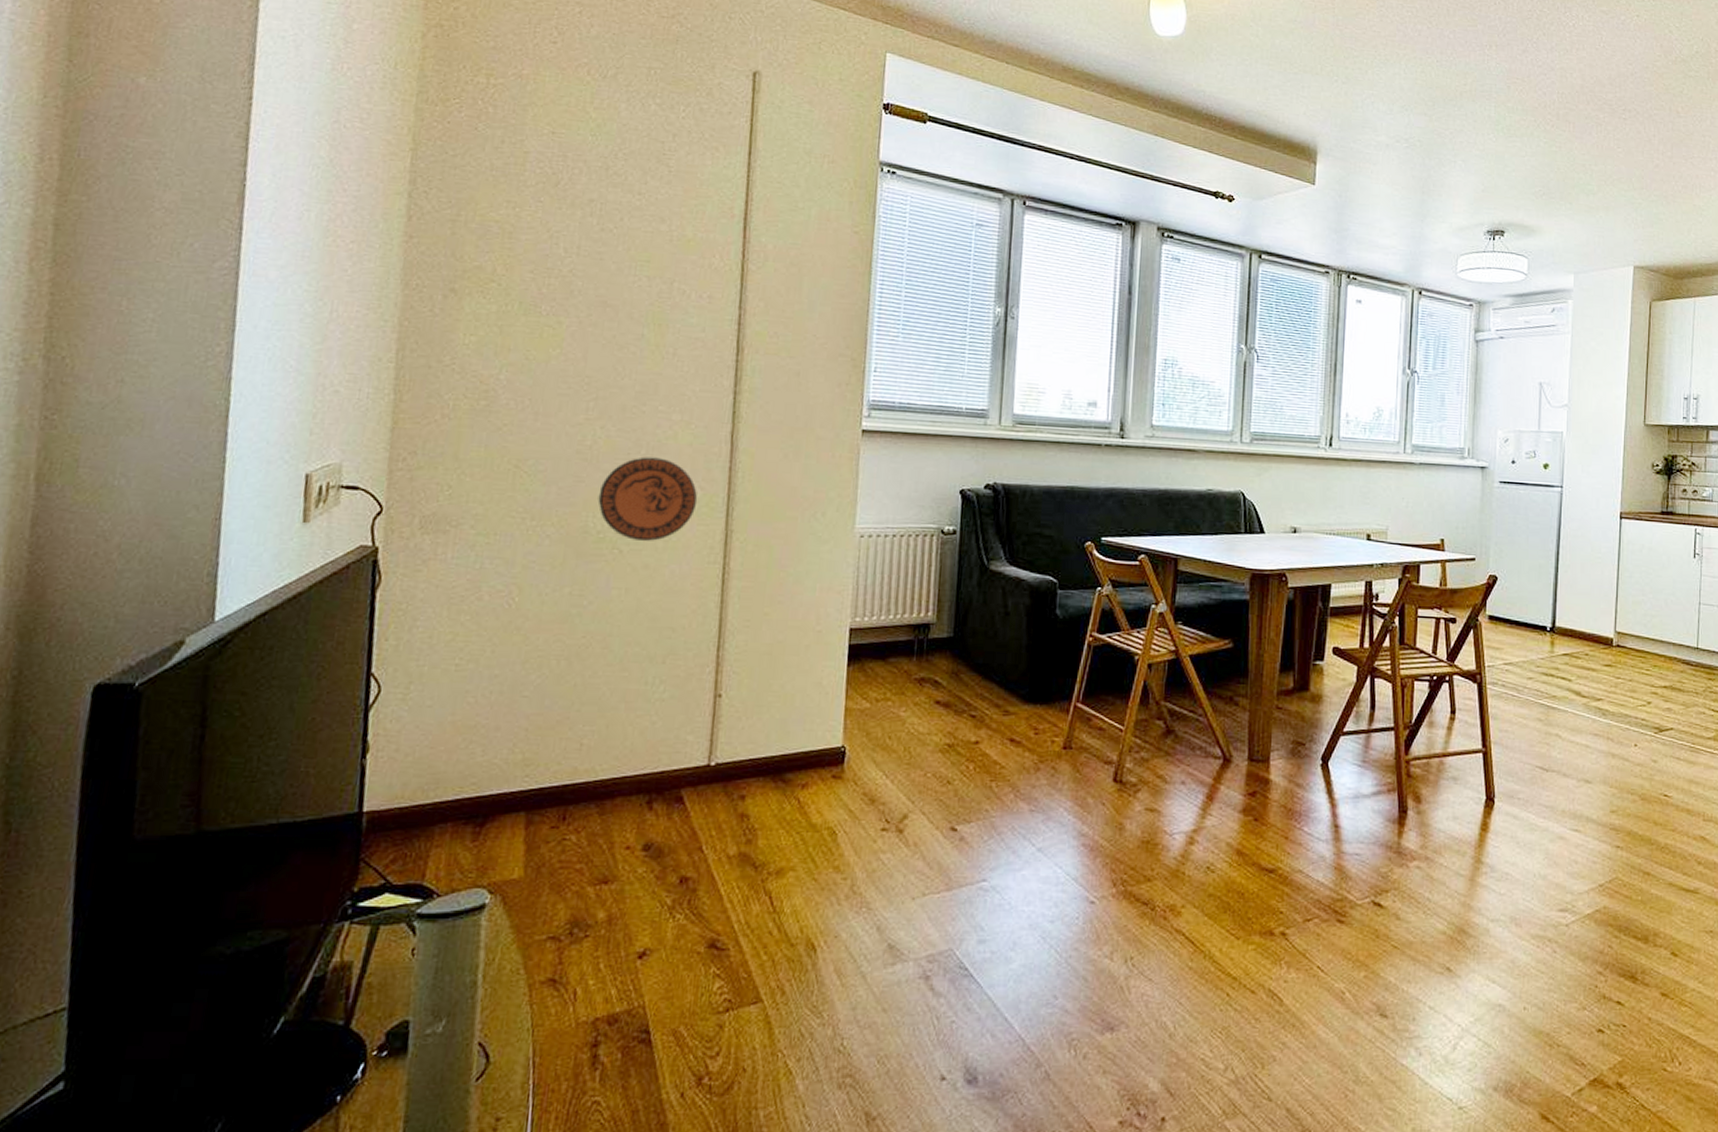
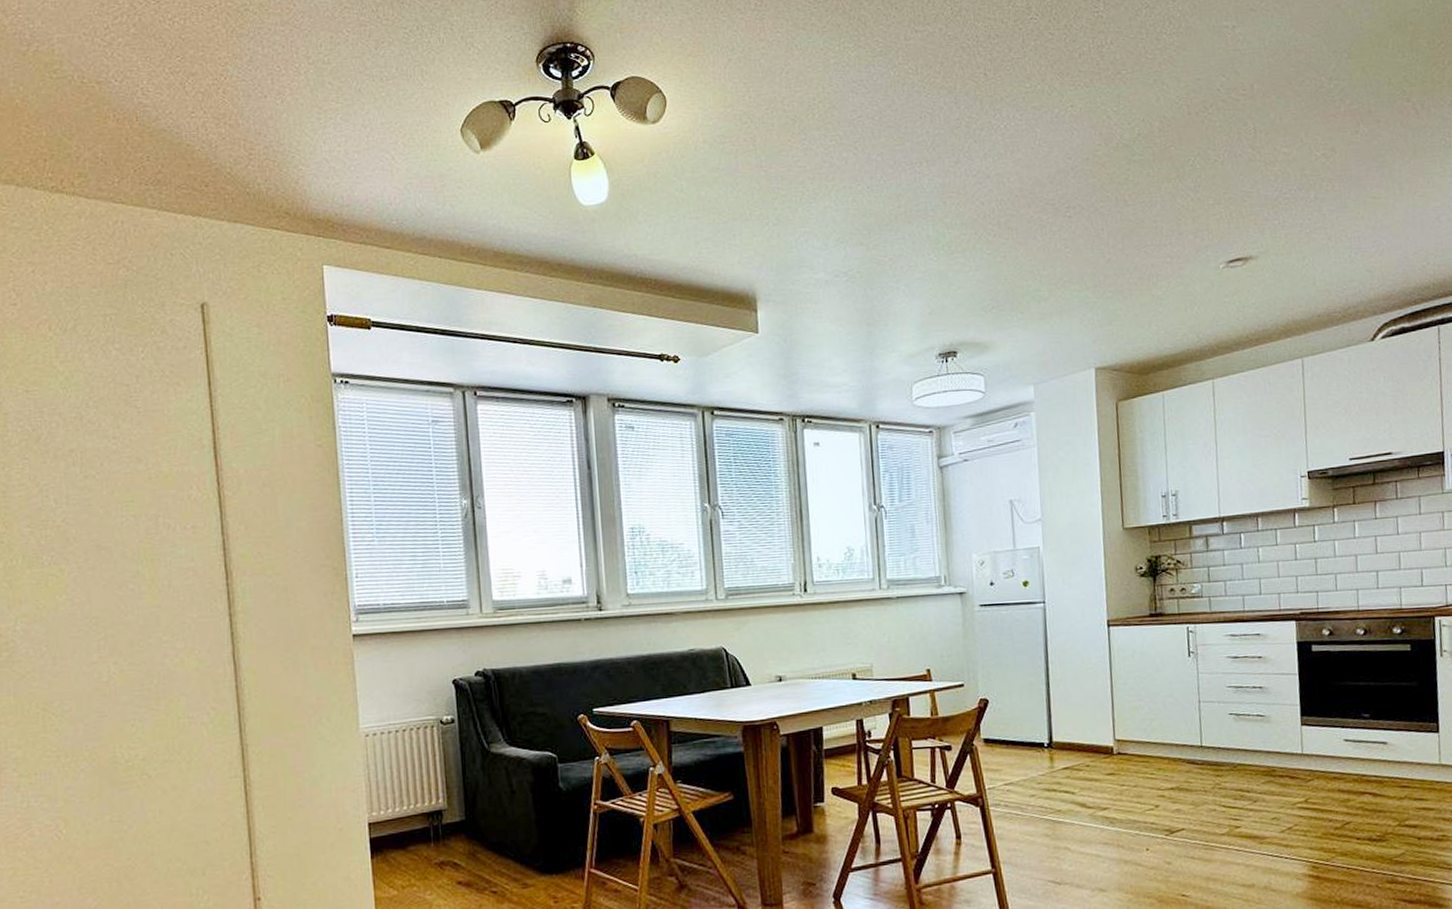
decorative plate: present [597,457,698,541] -> none [121,685,212,765]

